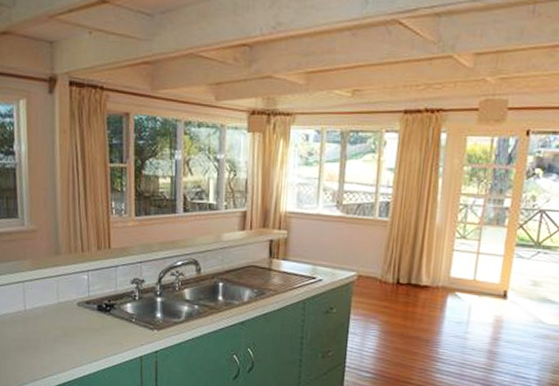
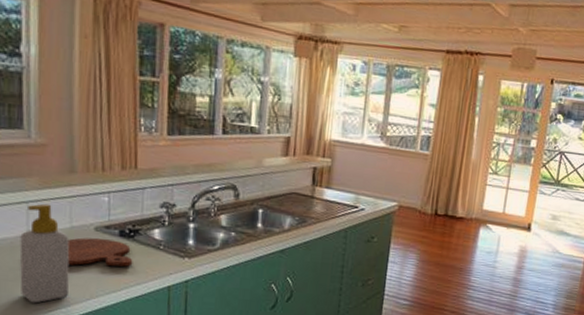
soap bottle: none [19,282,59,371] -> present [19,203,70,304]
cutting board: none [56,312,110,338] -> present [67,237,133,267]

